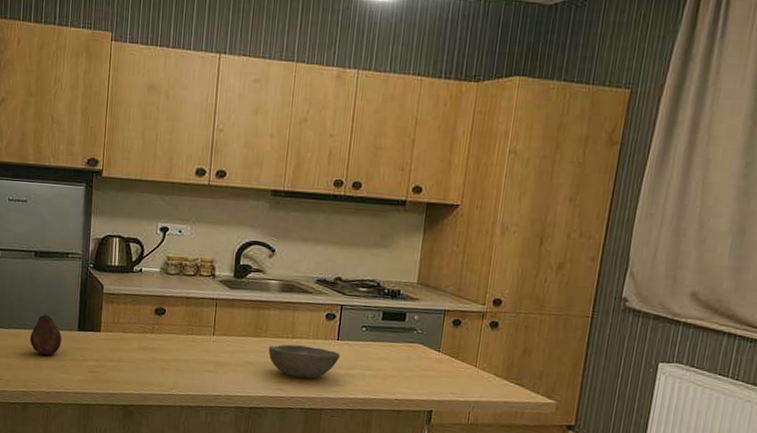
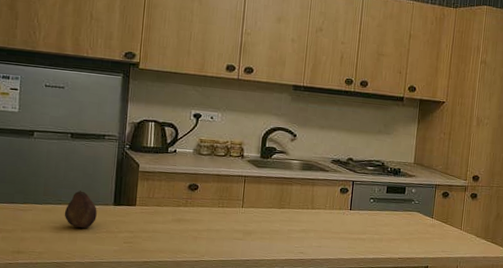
bowl: present [268,344,341,379] -> none [291,214,353,243]

